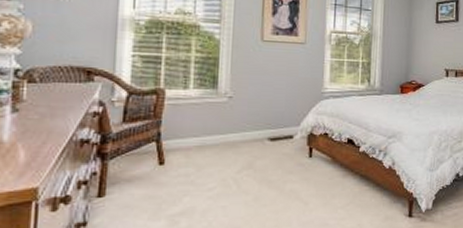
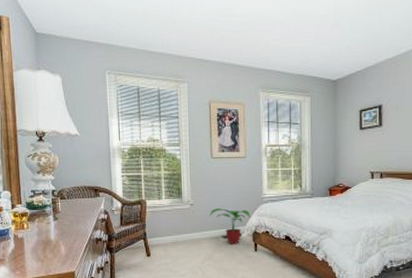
potted plant: none [253,103,307,149] -> present [209,208,251,244]

